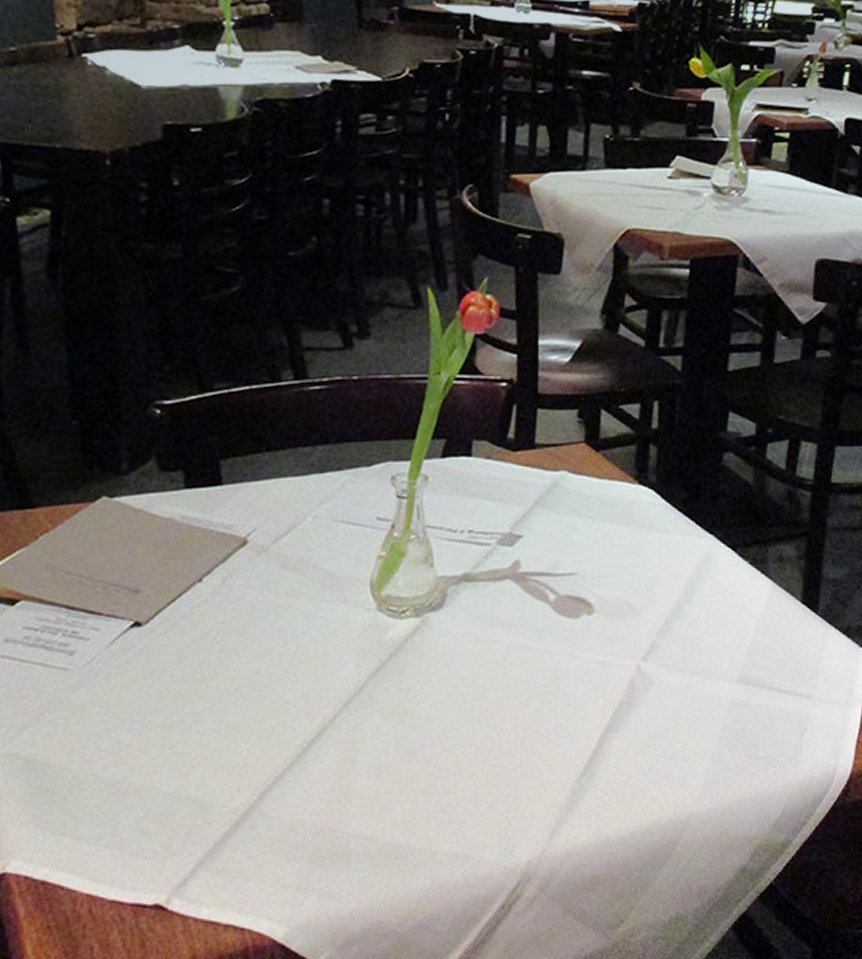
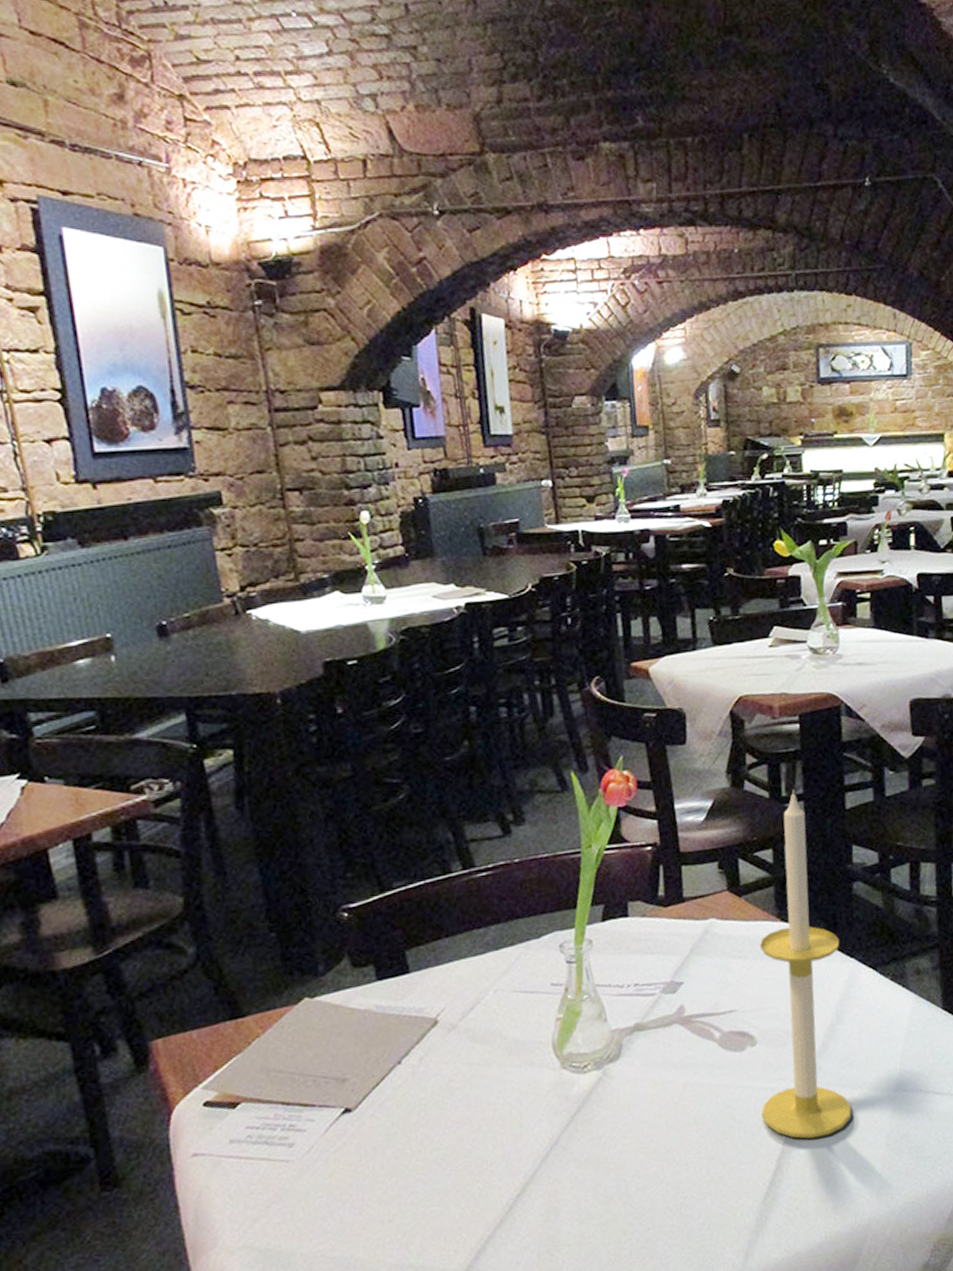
candle: none [589,342,701,721] -> present [759,790,852,1139]

